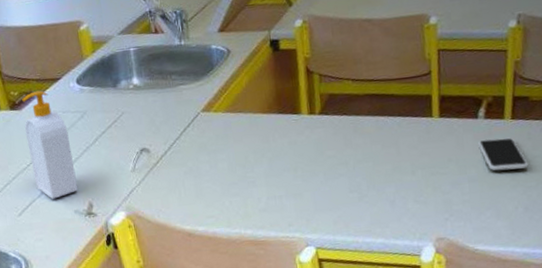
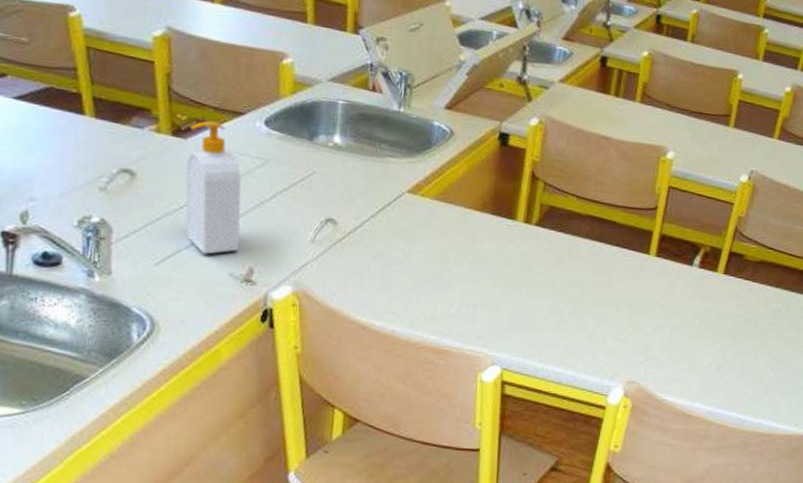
smartphone: present [478,138,528,171] -> none [687,289,730,326]

